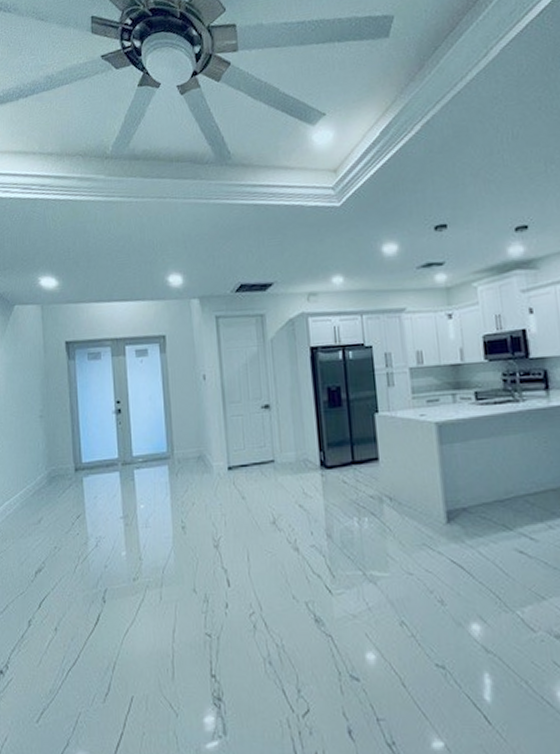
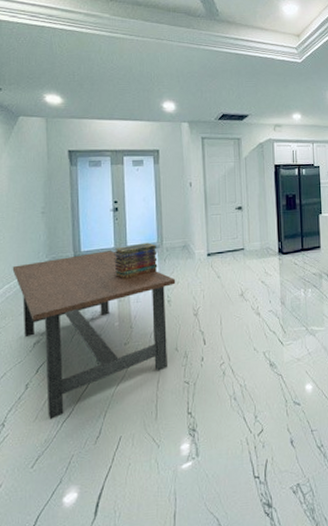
dining table: none [11,462,191,667] -> present [12,251,176,420]
book stack: none [118,452,169,498] -> present [114,242,158,279]

